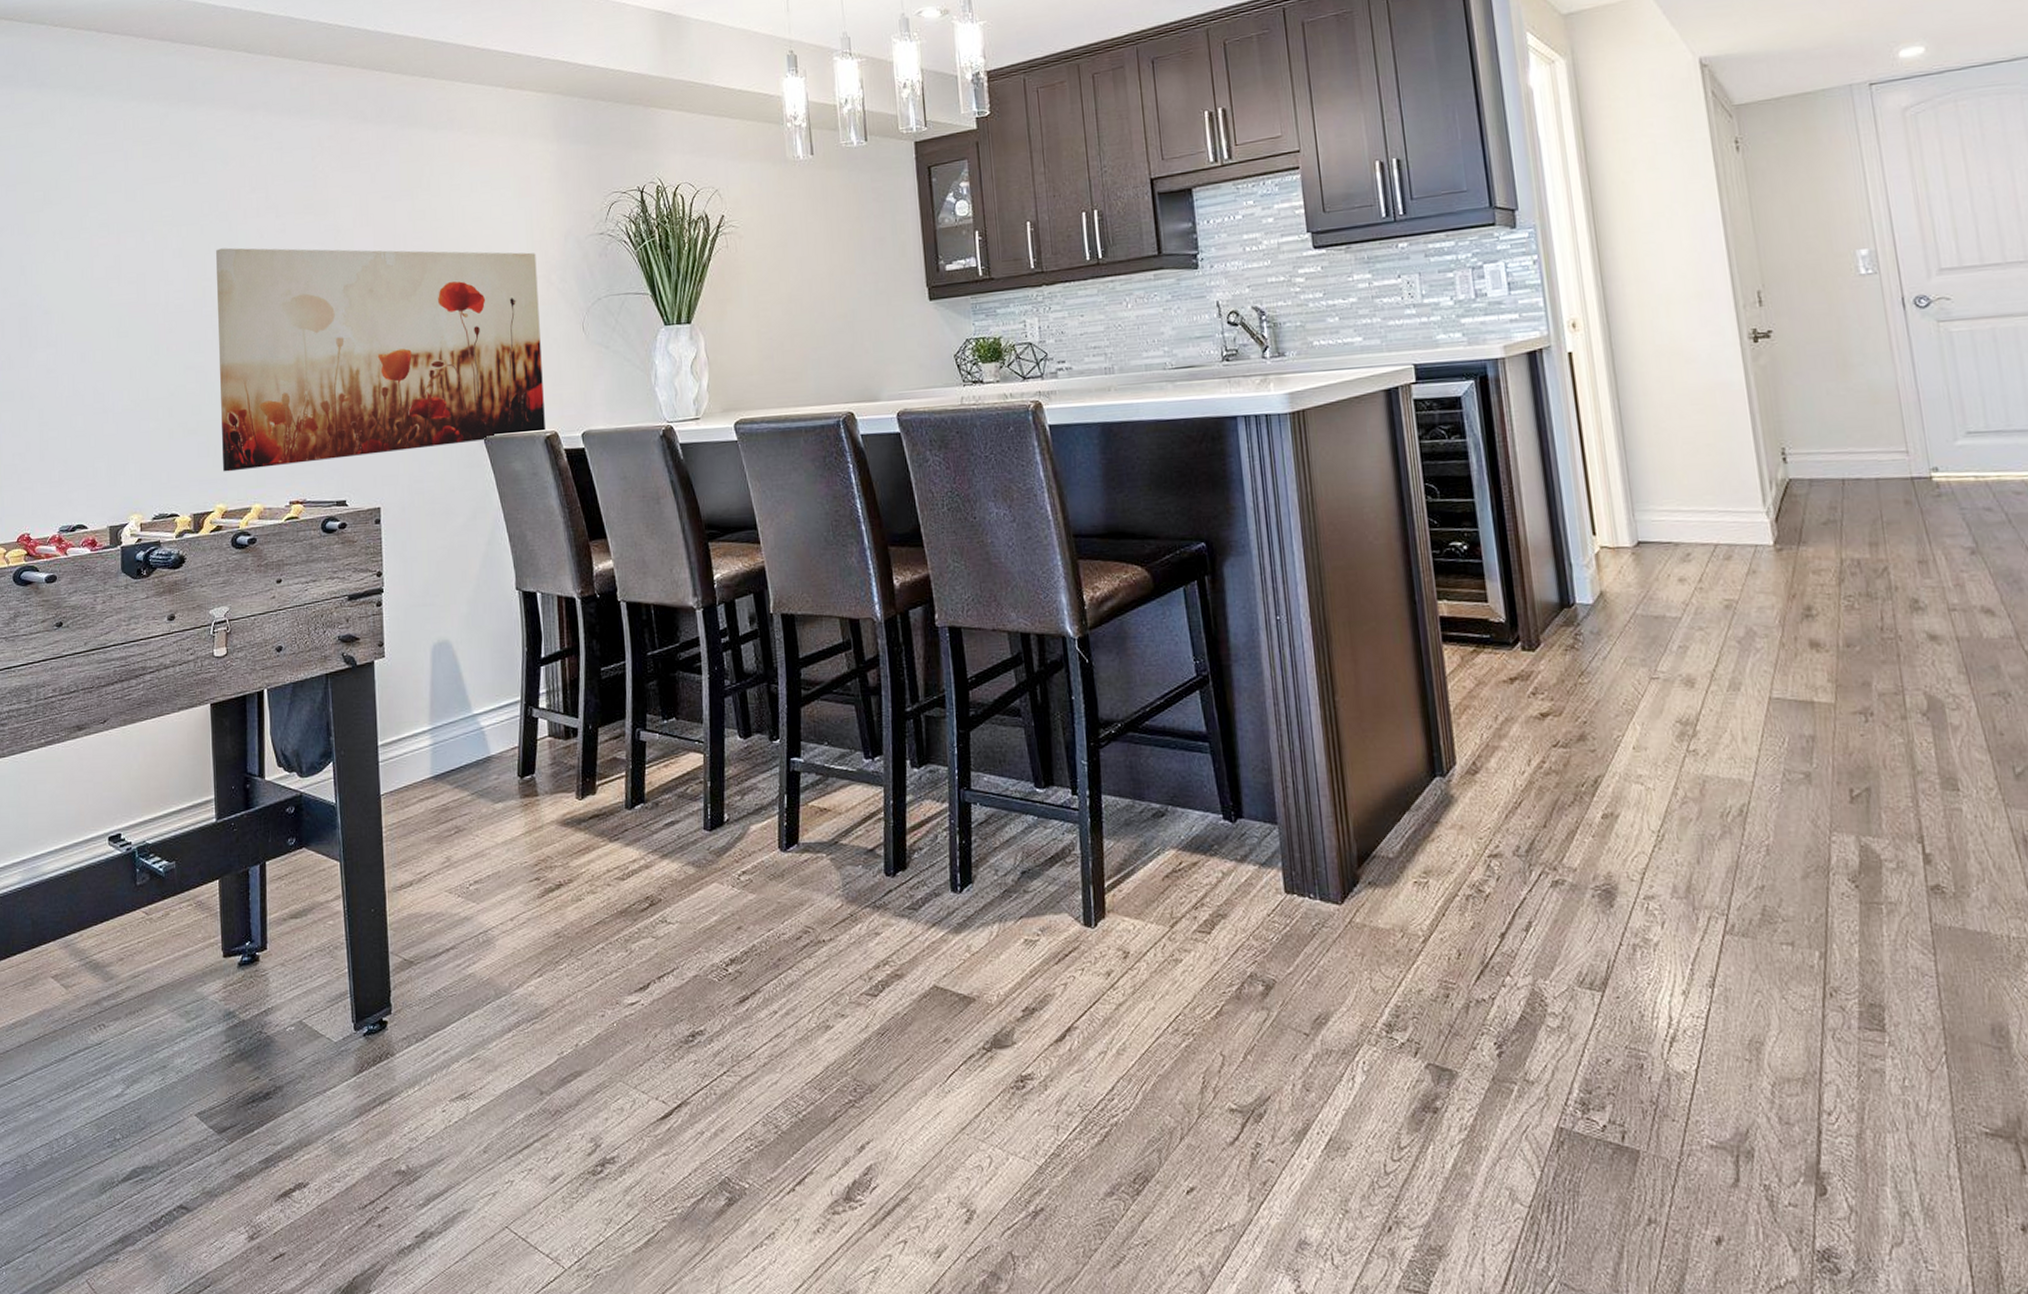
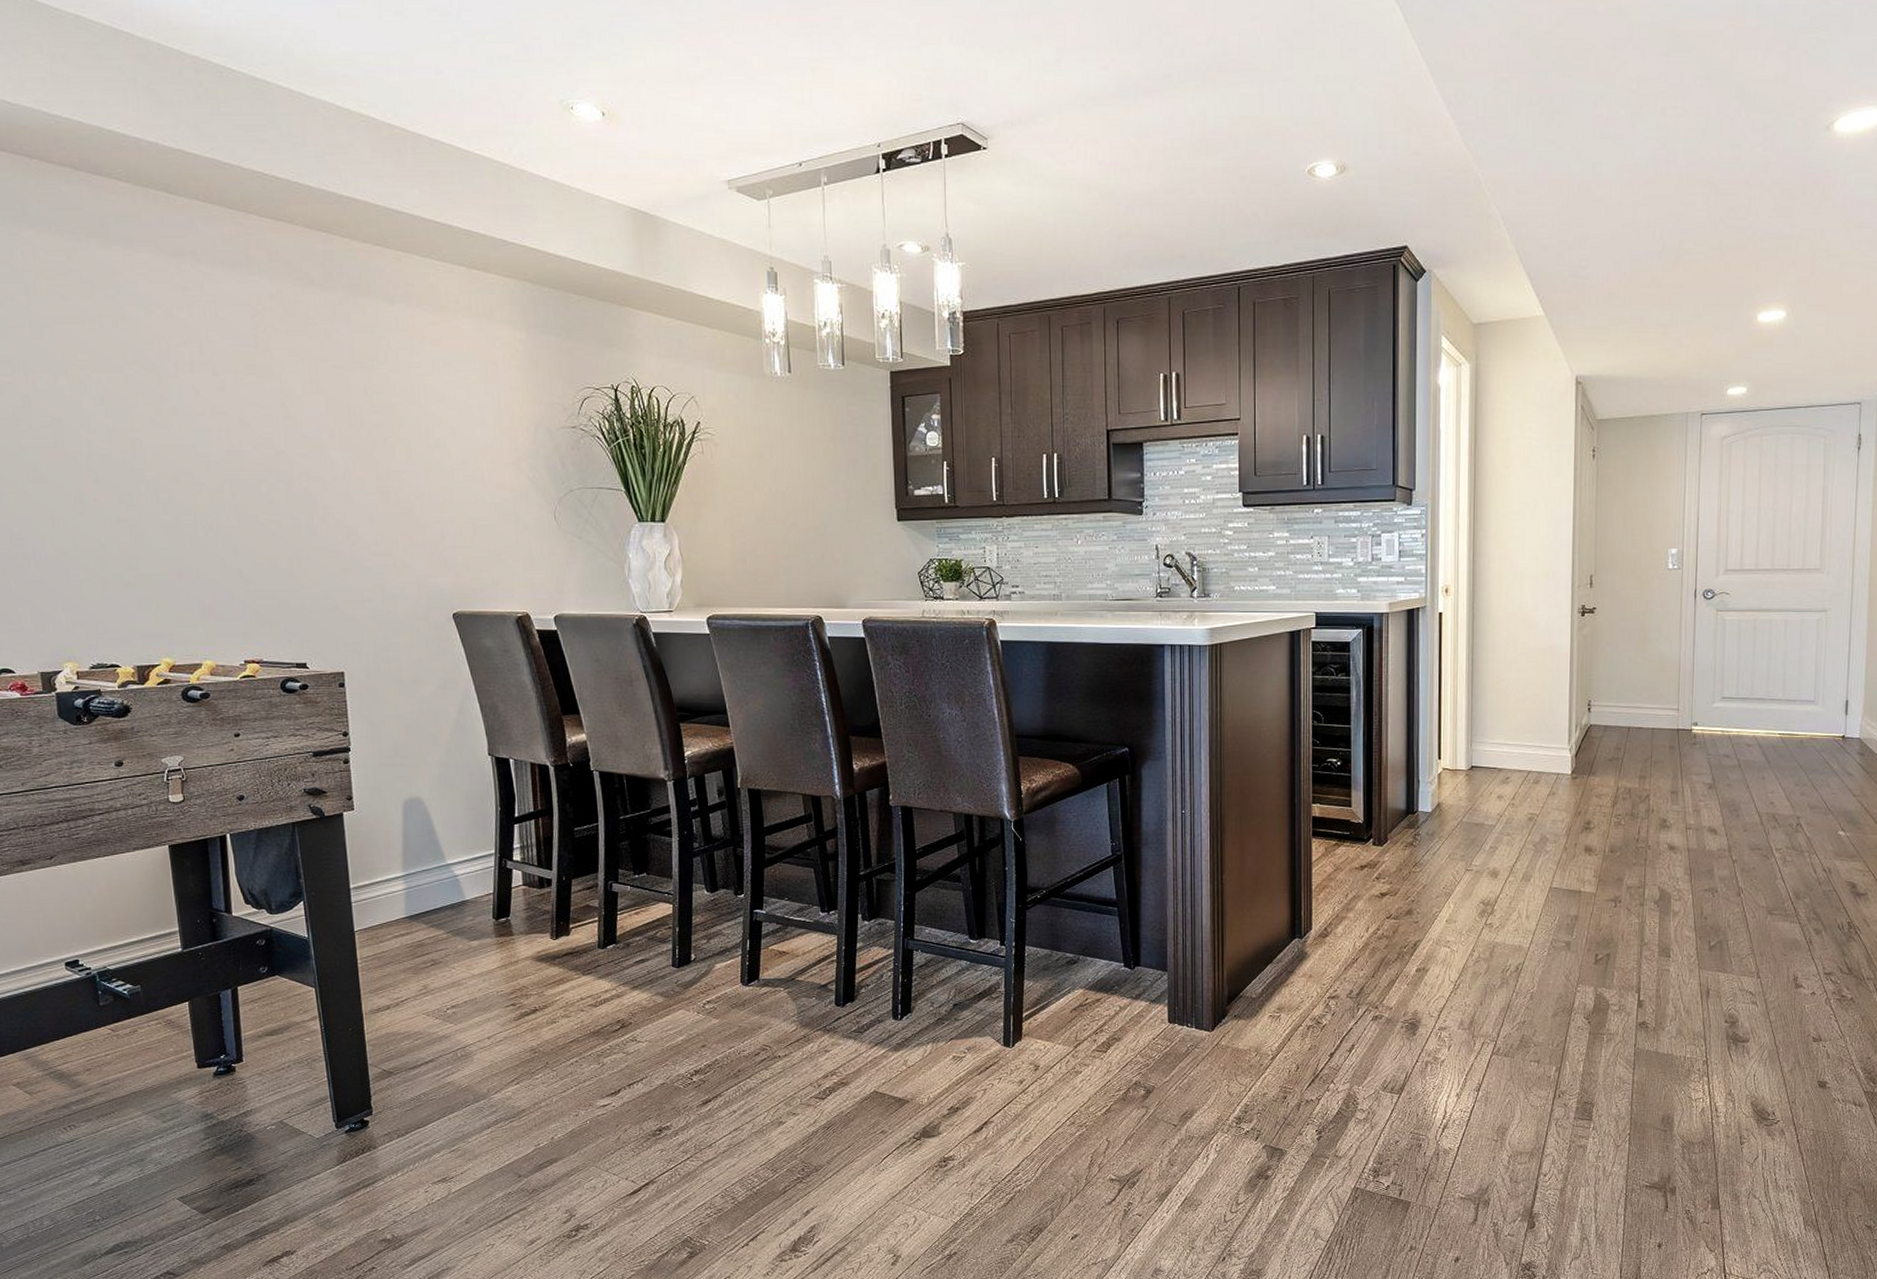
wall art: present [216,247,545,472] -> none [145,401,517,628]

